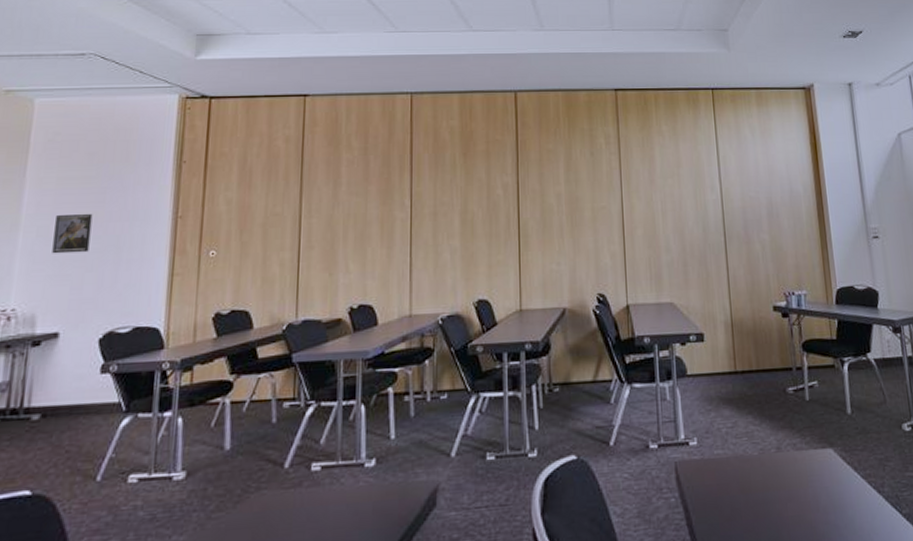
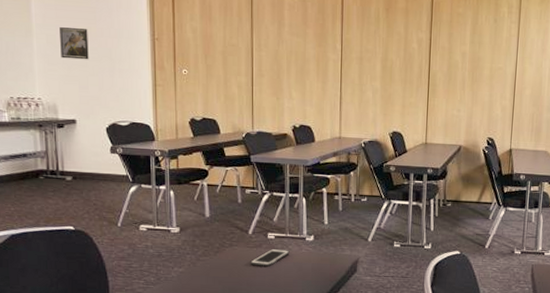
cell phone: none [284,485,342,517] -> present [250,248,290,267]

